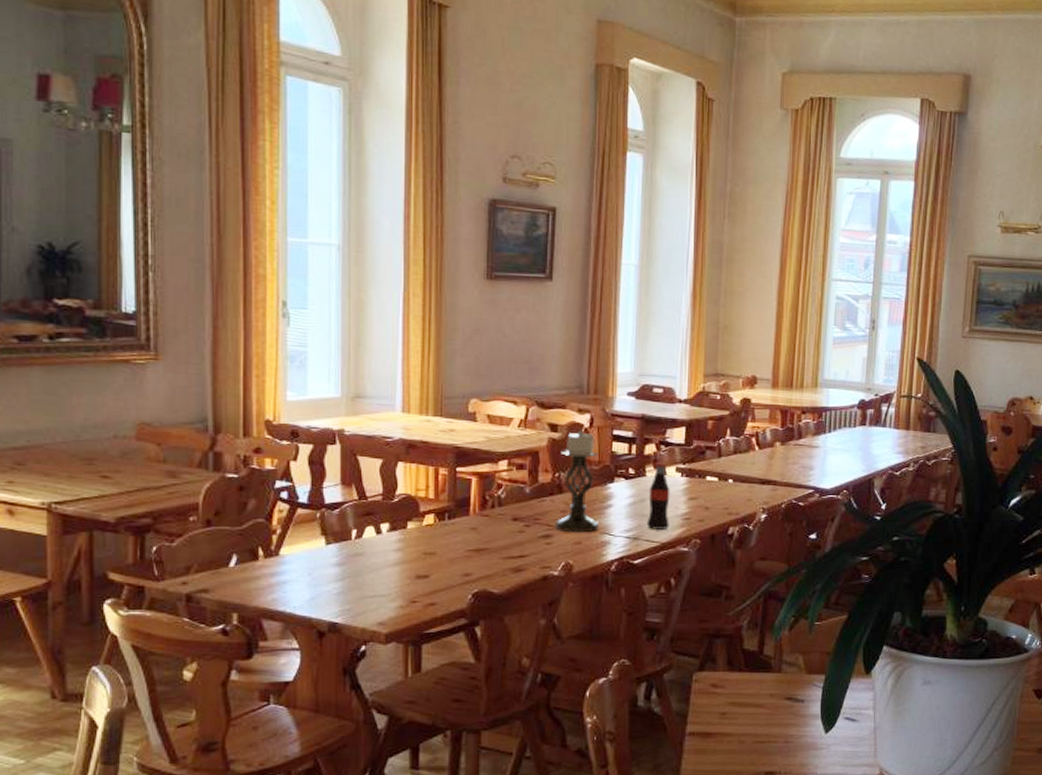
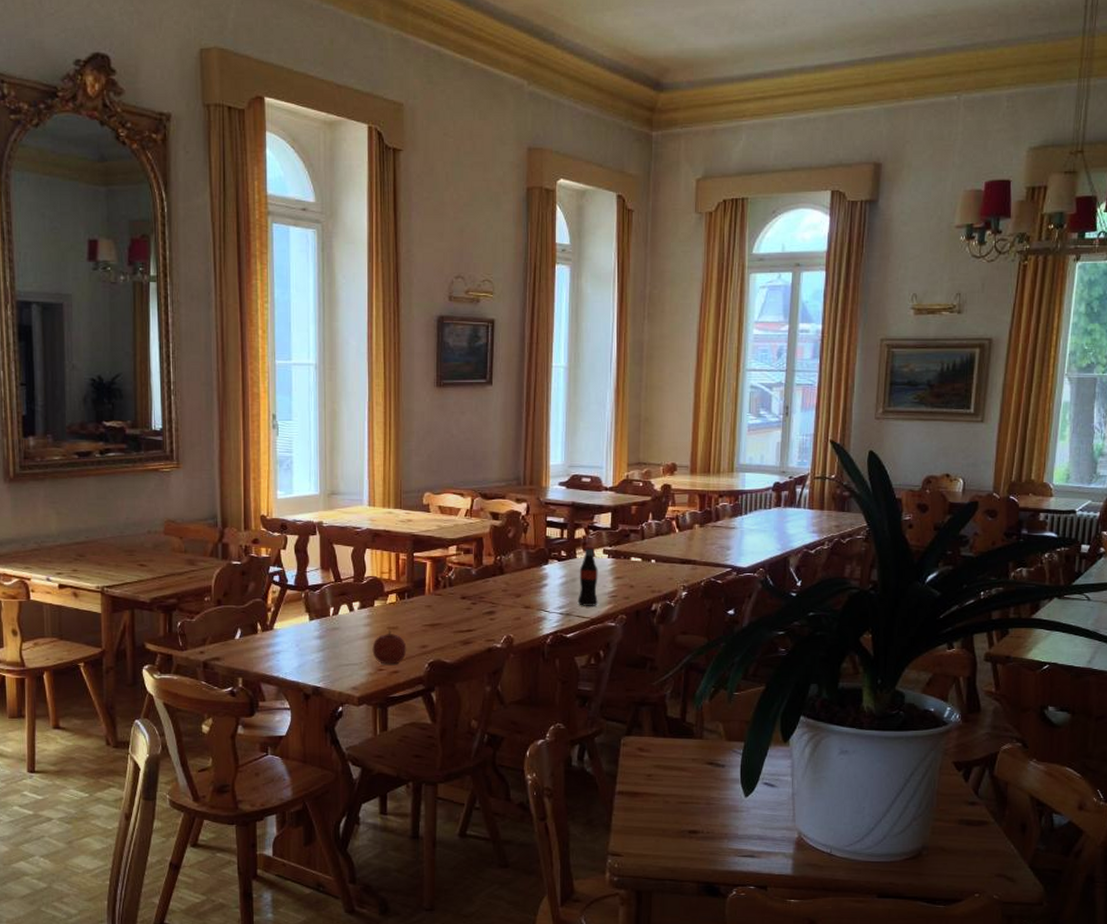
fruit: none [404,556,446,596] -> present [372,630,407,665]
candle holder: present [556,430,599,533] -> none [498,518,535,609]

